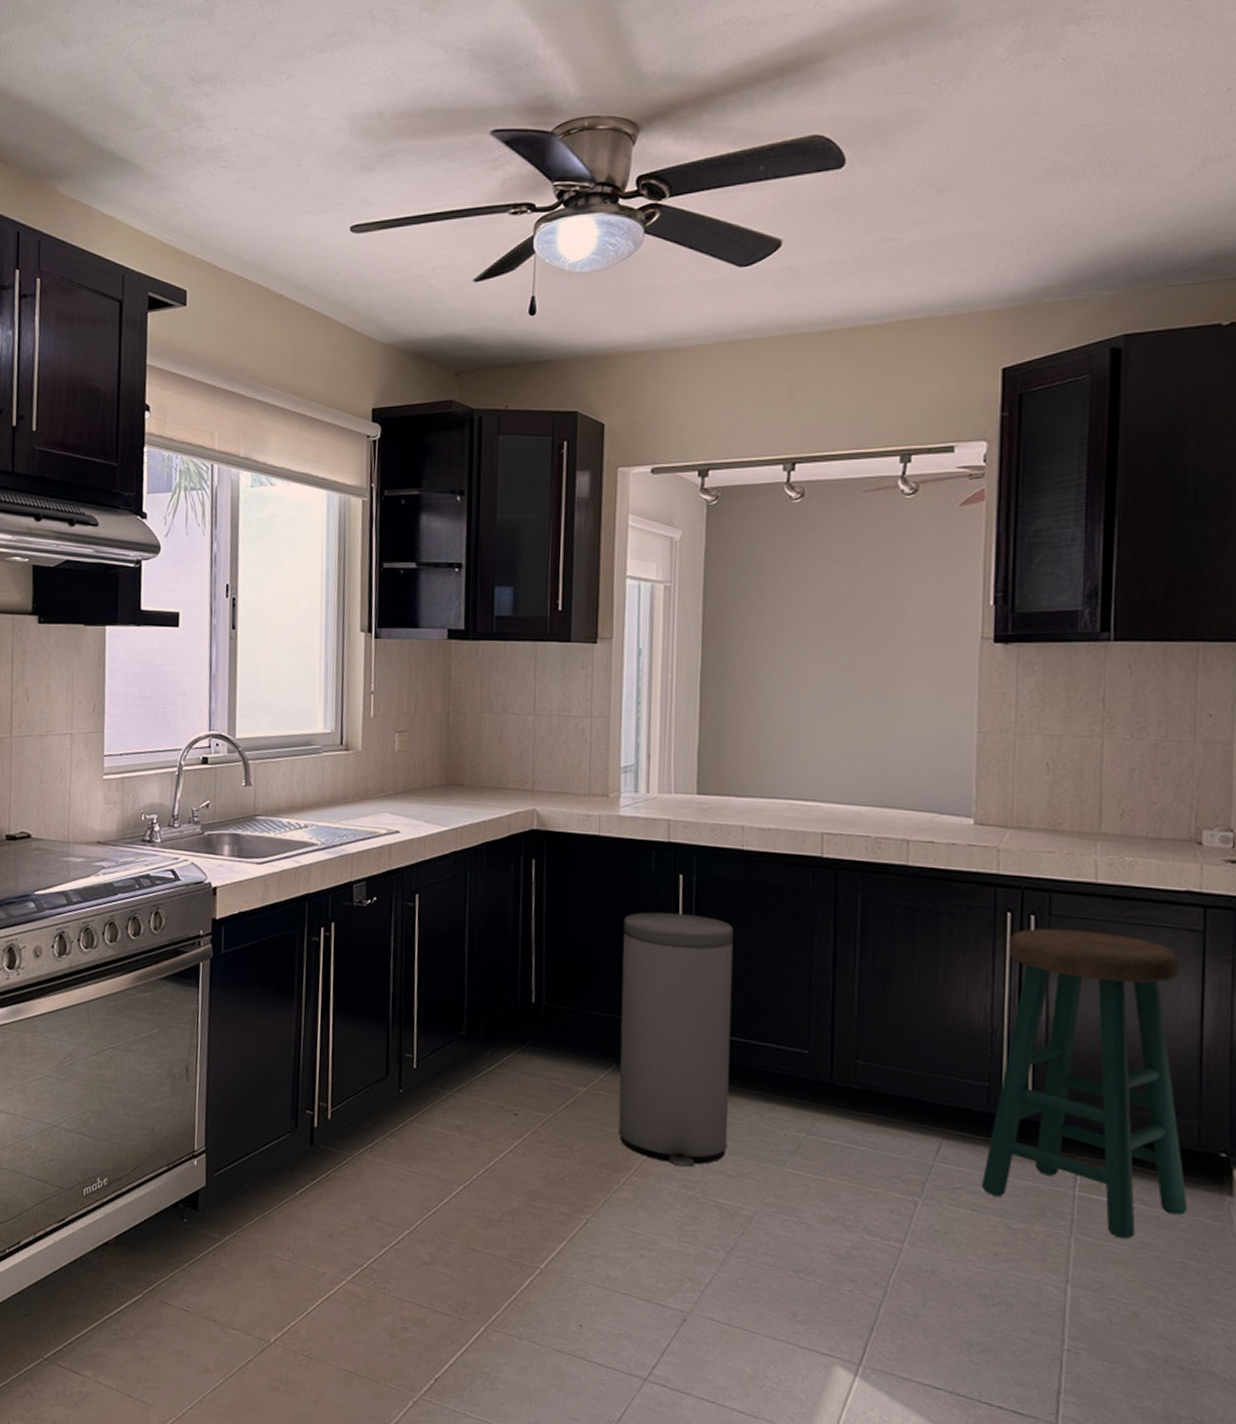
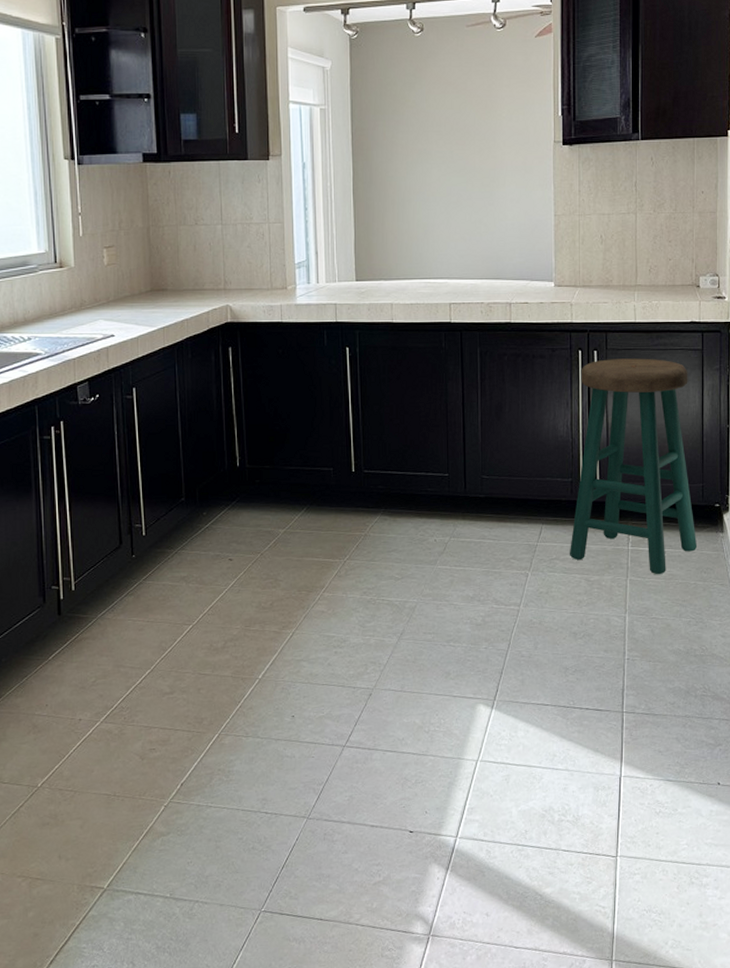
pedal bin: present [618,912,734,1169] -> none [305,379,394,579]

